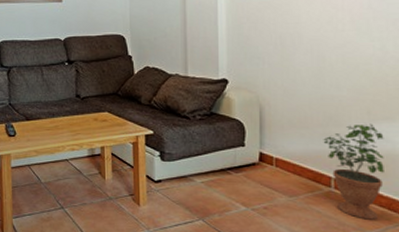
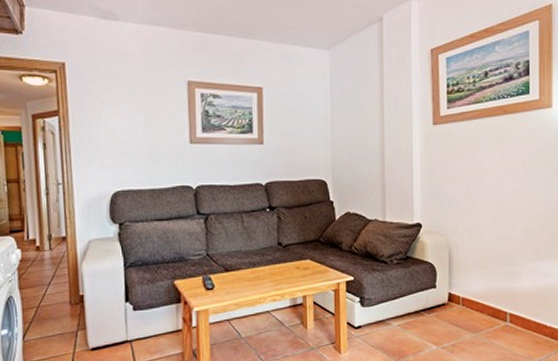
potted plant: present [323,124,384,220] -> none [501,261,548,349]

